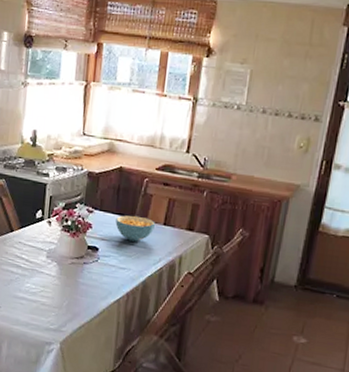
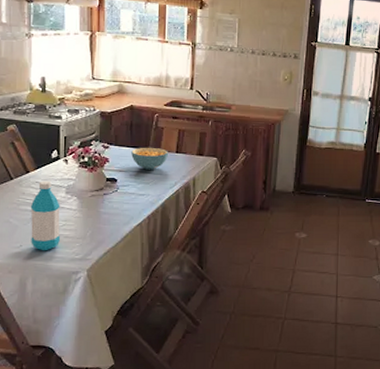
water bottle: none [9,241,40,316] -> present [30,180,60,251]

